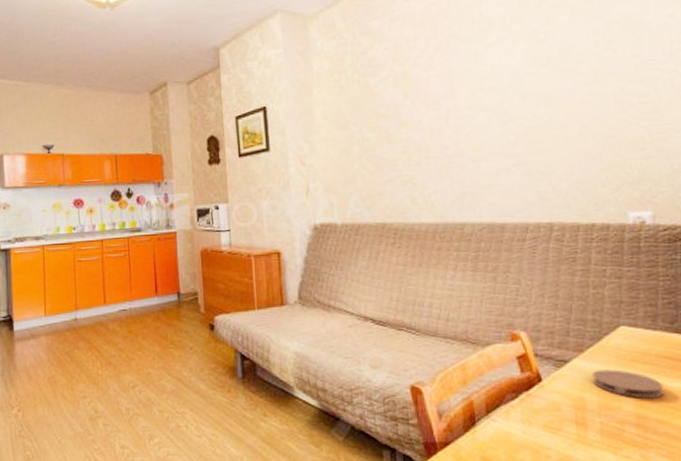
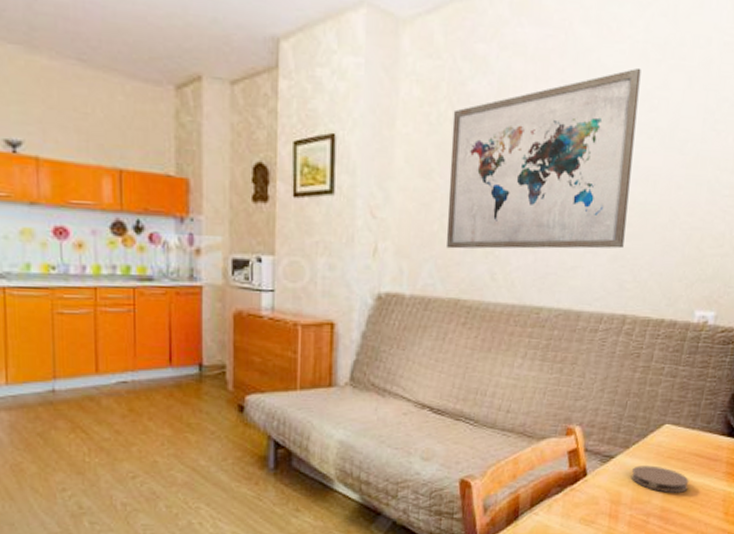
wall art: none [359,12,537,182] -> present [446,67,641,249]

